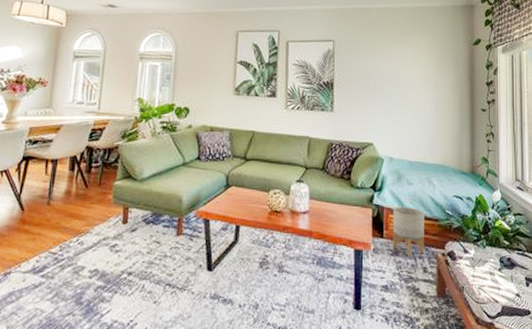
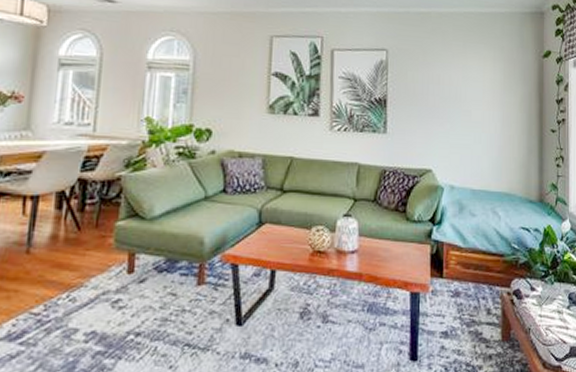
planter: present [392,207,424,257] -> none [453,242,488,298]

